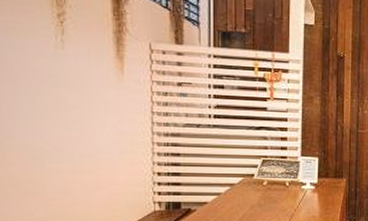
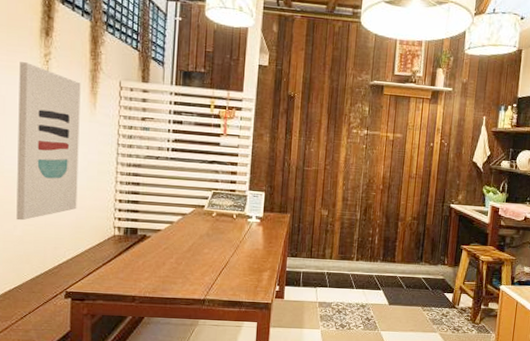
wall art: none [27,23,109,201] -> present [16,62,81,221]

